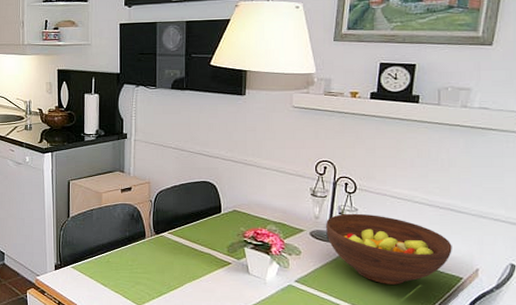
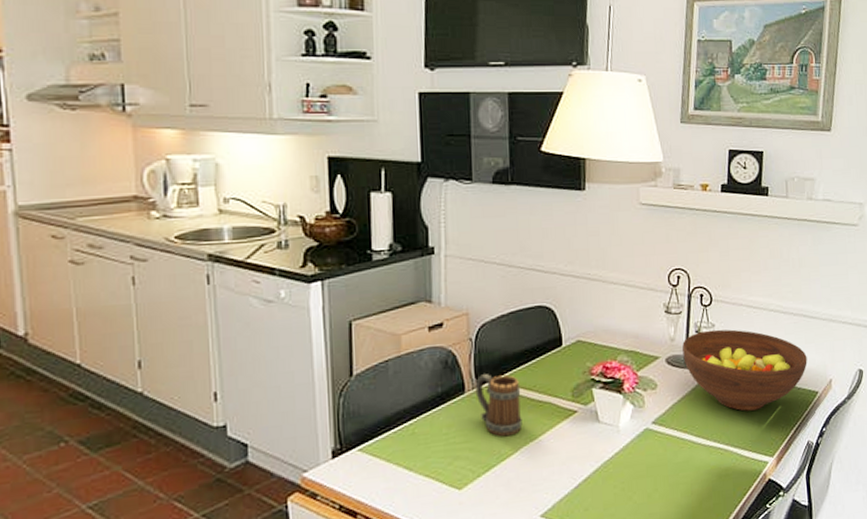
mug: none [153,227,188,274] -> present [475,374,523,437]

